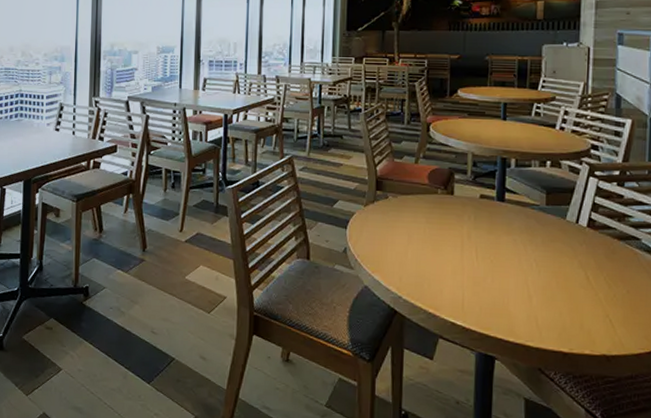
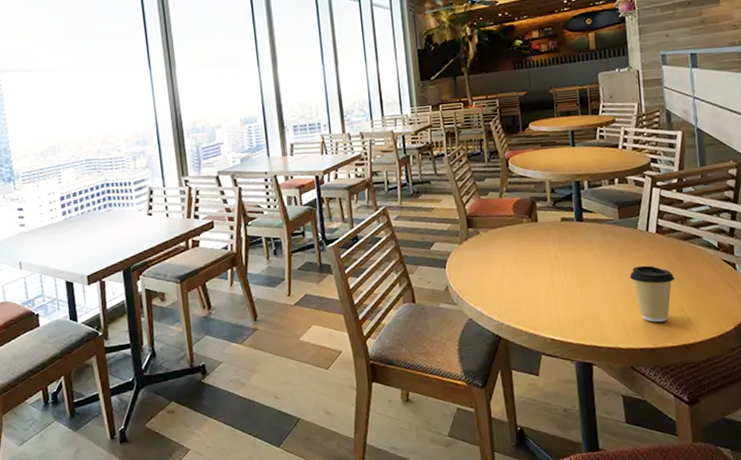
coffee cup: none [550,260,603,325] -> present [630,265,675,322]

